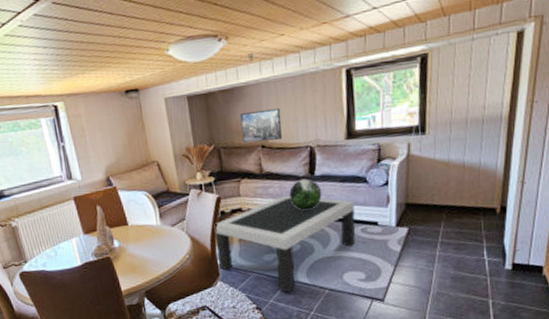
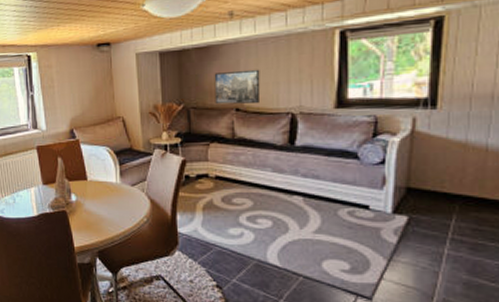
coffee table: present [214,194,356,292] -> none [176,164,341,273]
decorative sphere: present [289,178,322,210] -> none [264,148,302,183]

